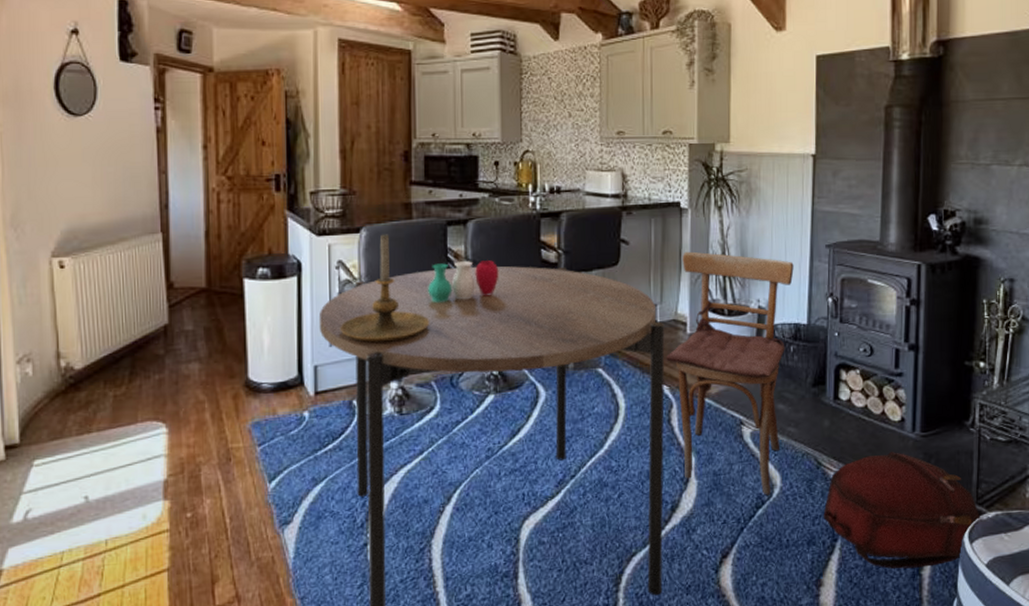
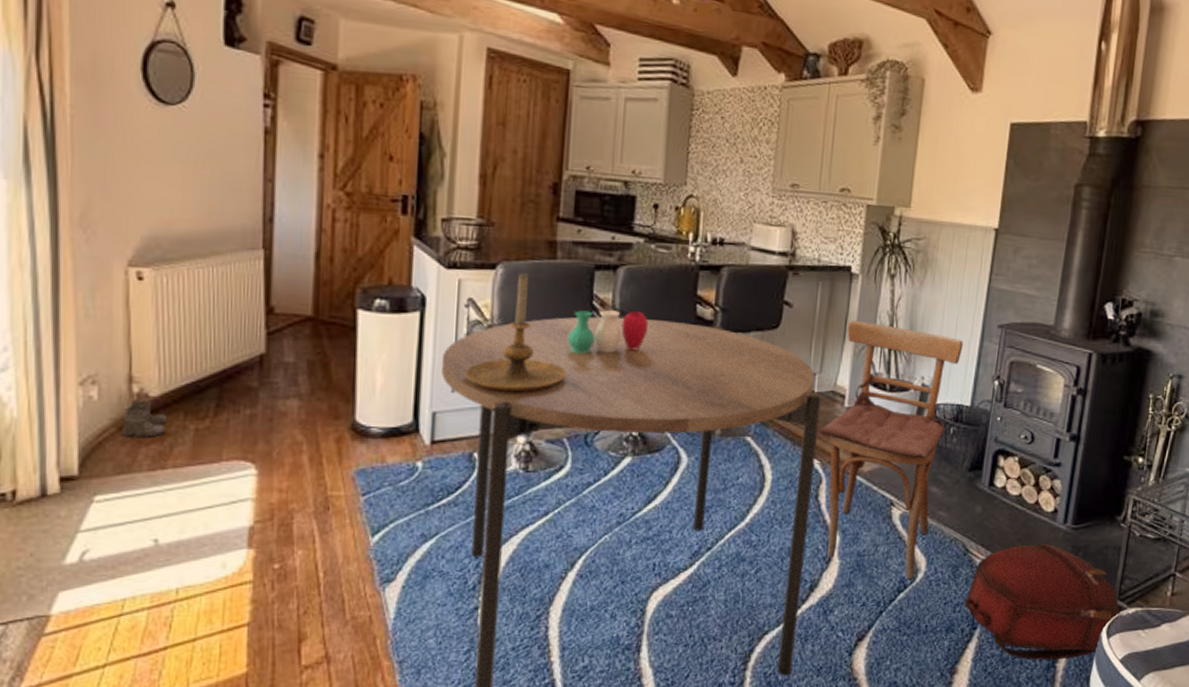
boots: none [53,372,91,409] -> present [121,399,168,440]

